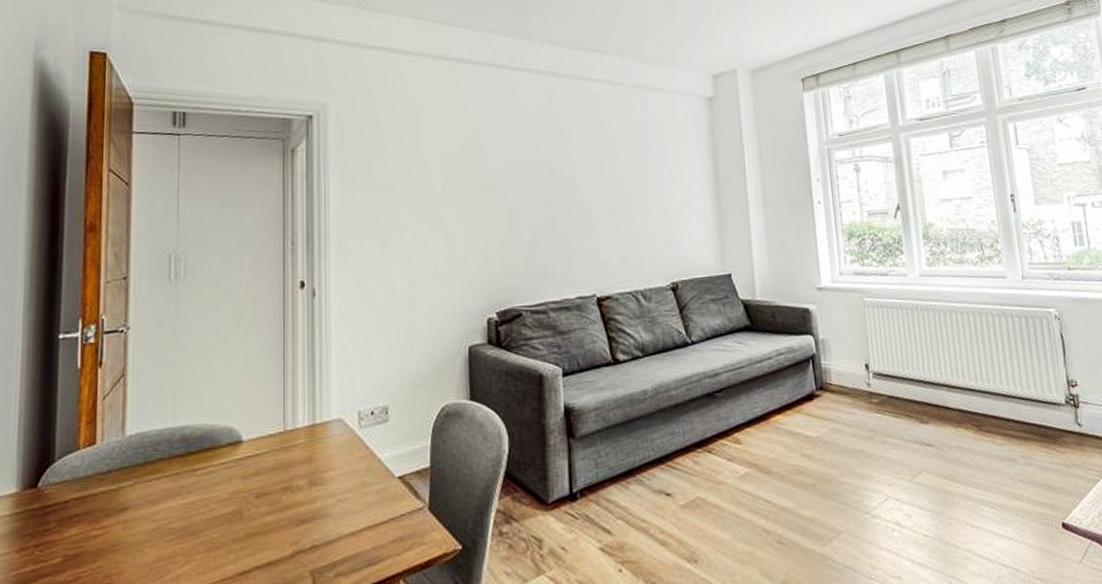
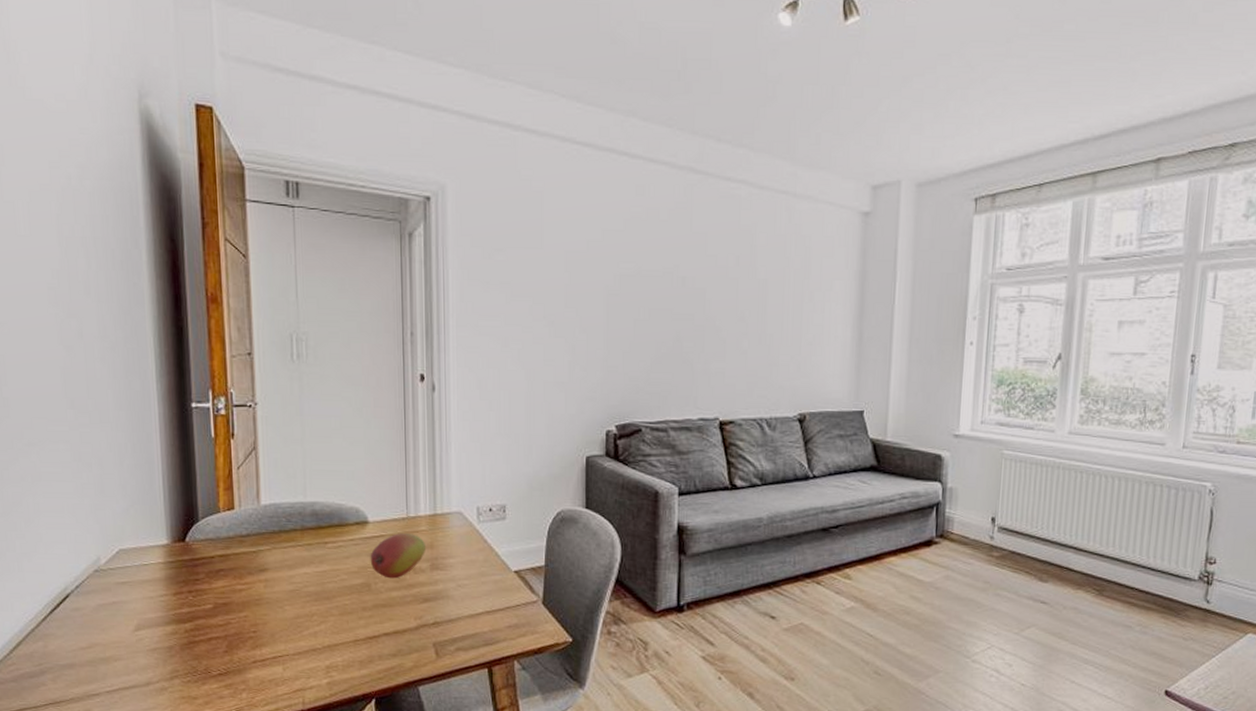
fruit: none [243,449,303,502] -> present [370,533,425,579]

